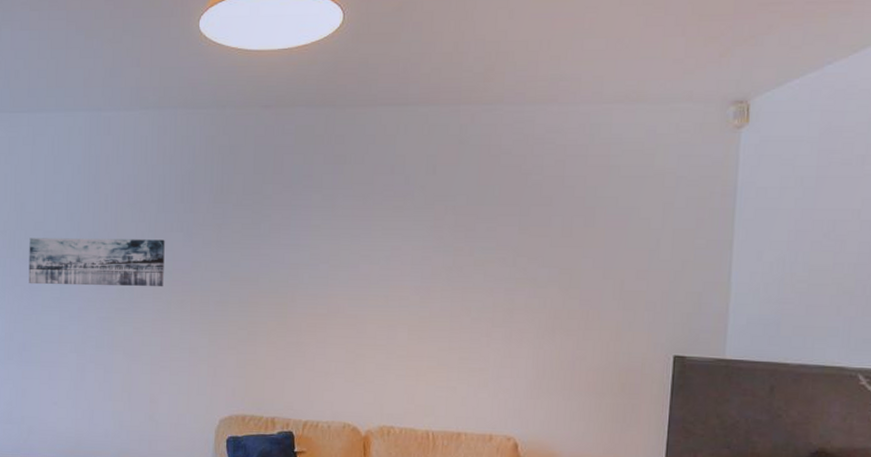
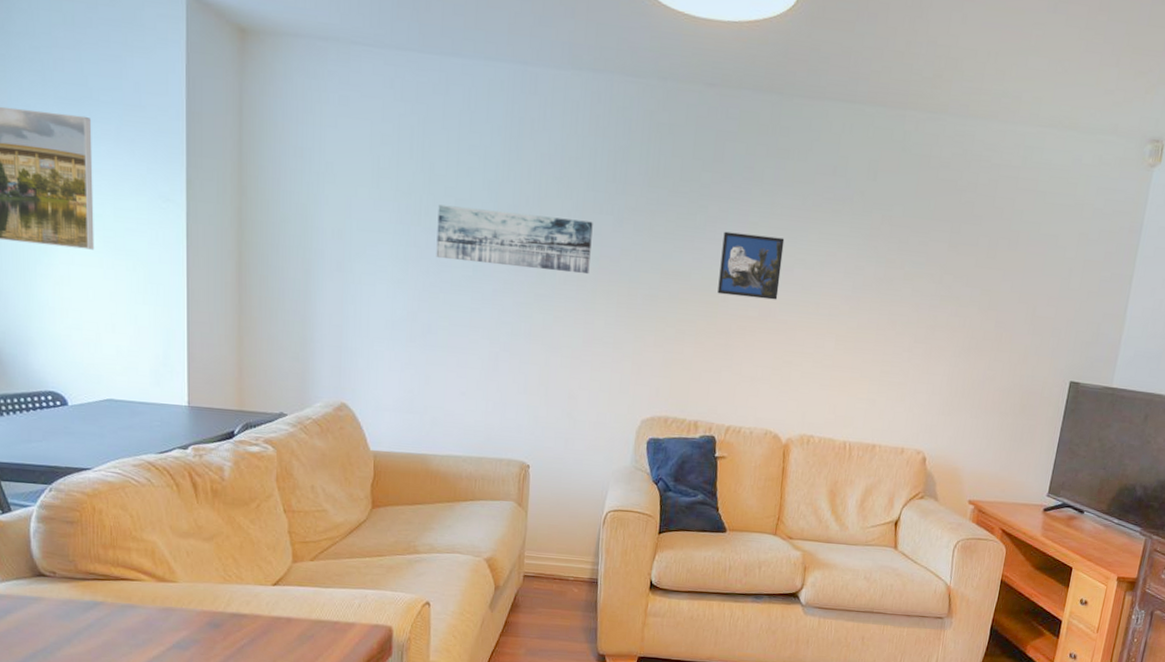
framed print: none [286,236,348,296] -> present [717,231,785,300]

